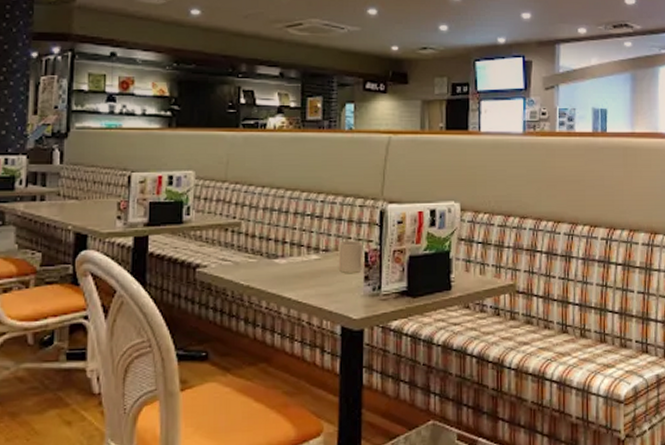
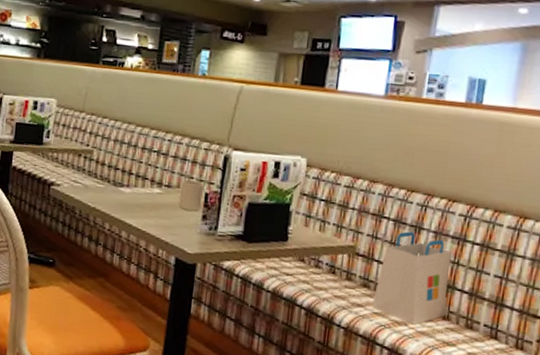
shopping bag: none [537,262,605,354] -> present [372,231,452,326]

